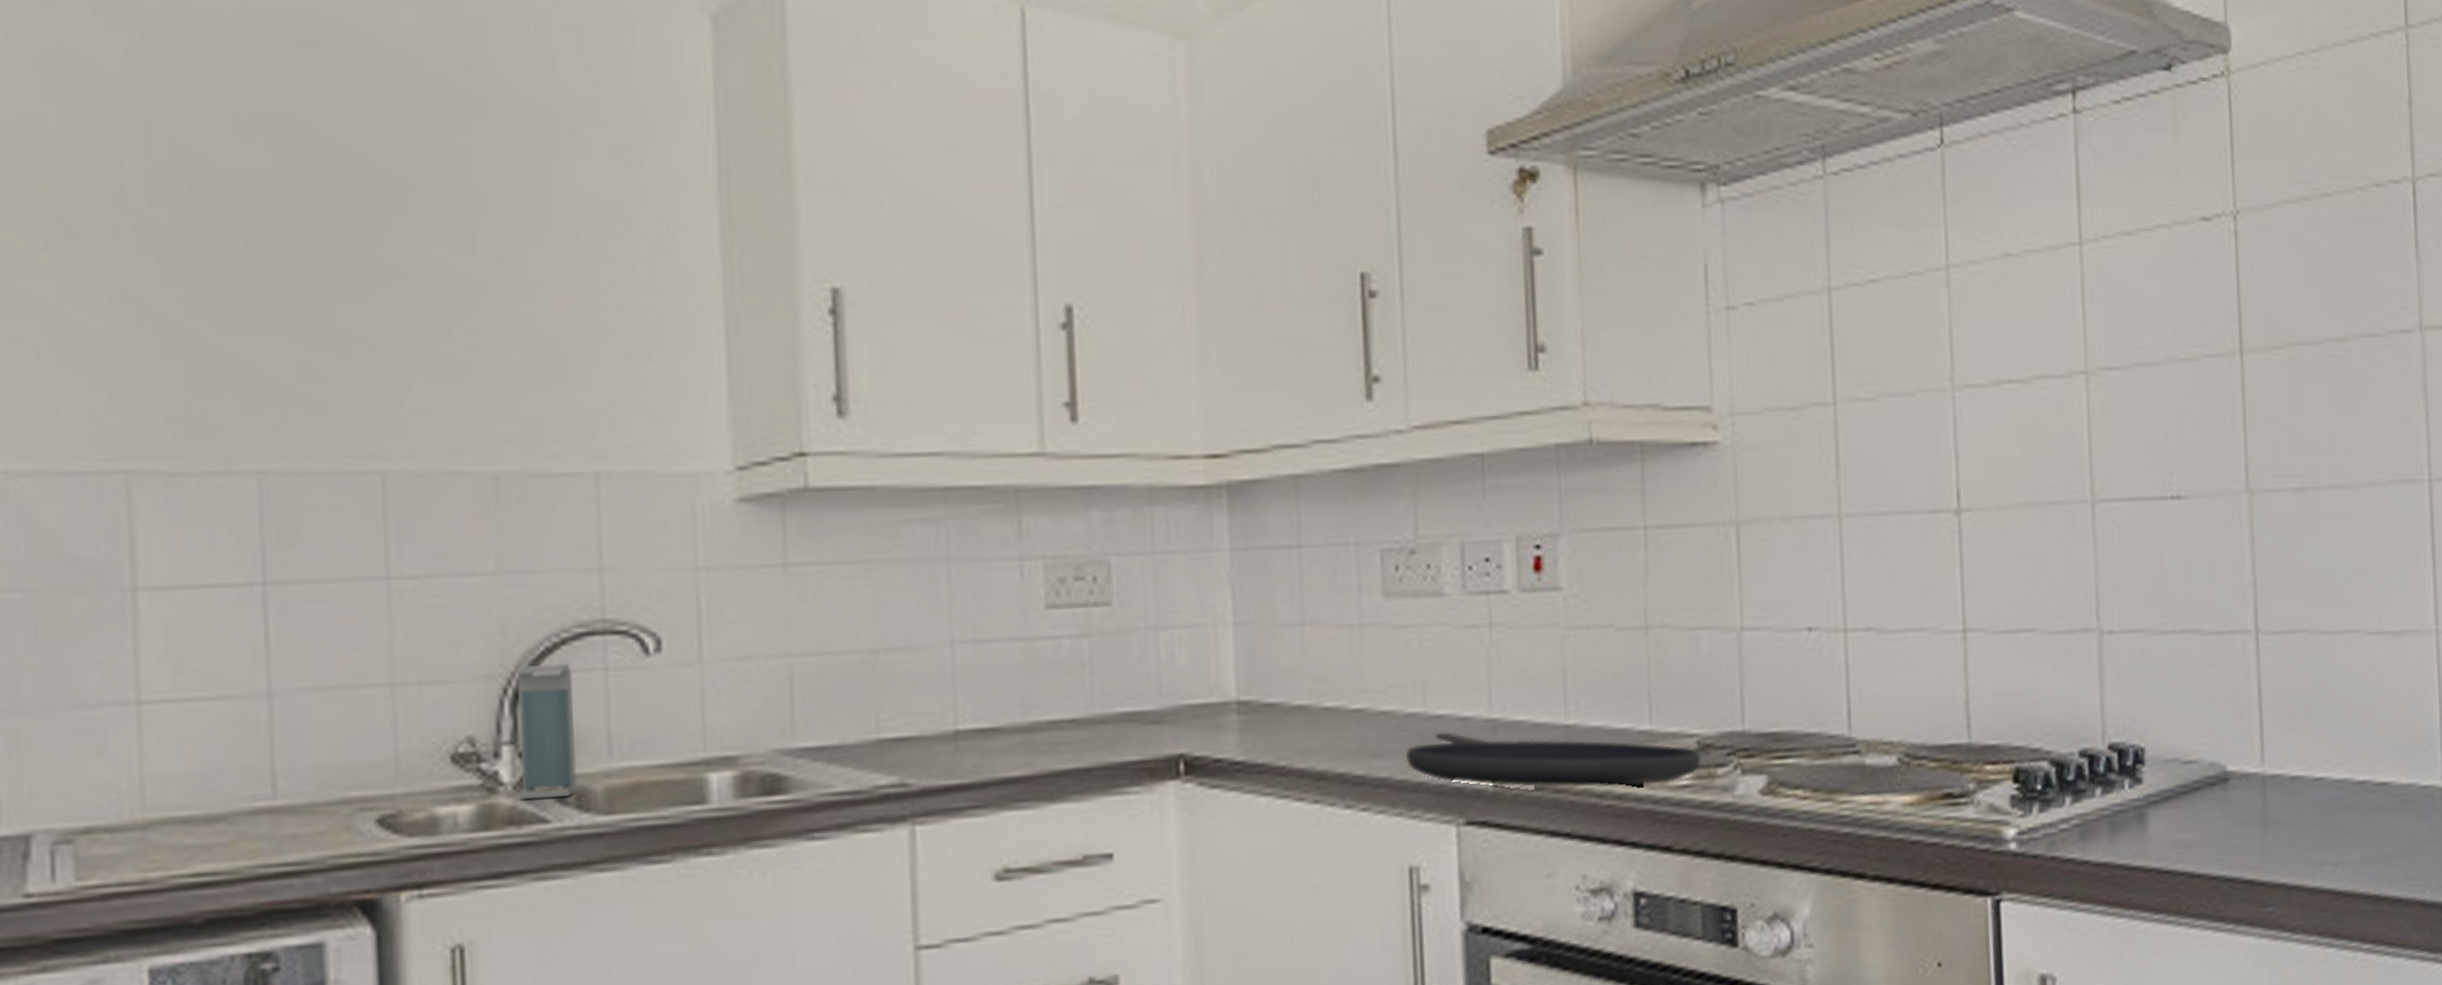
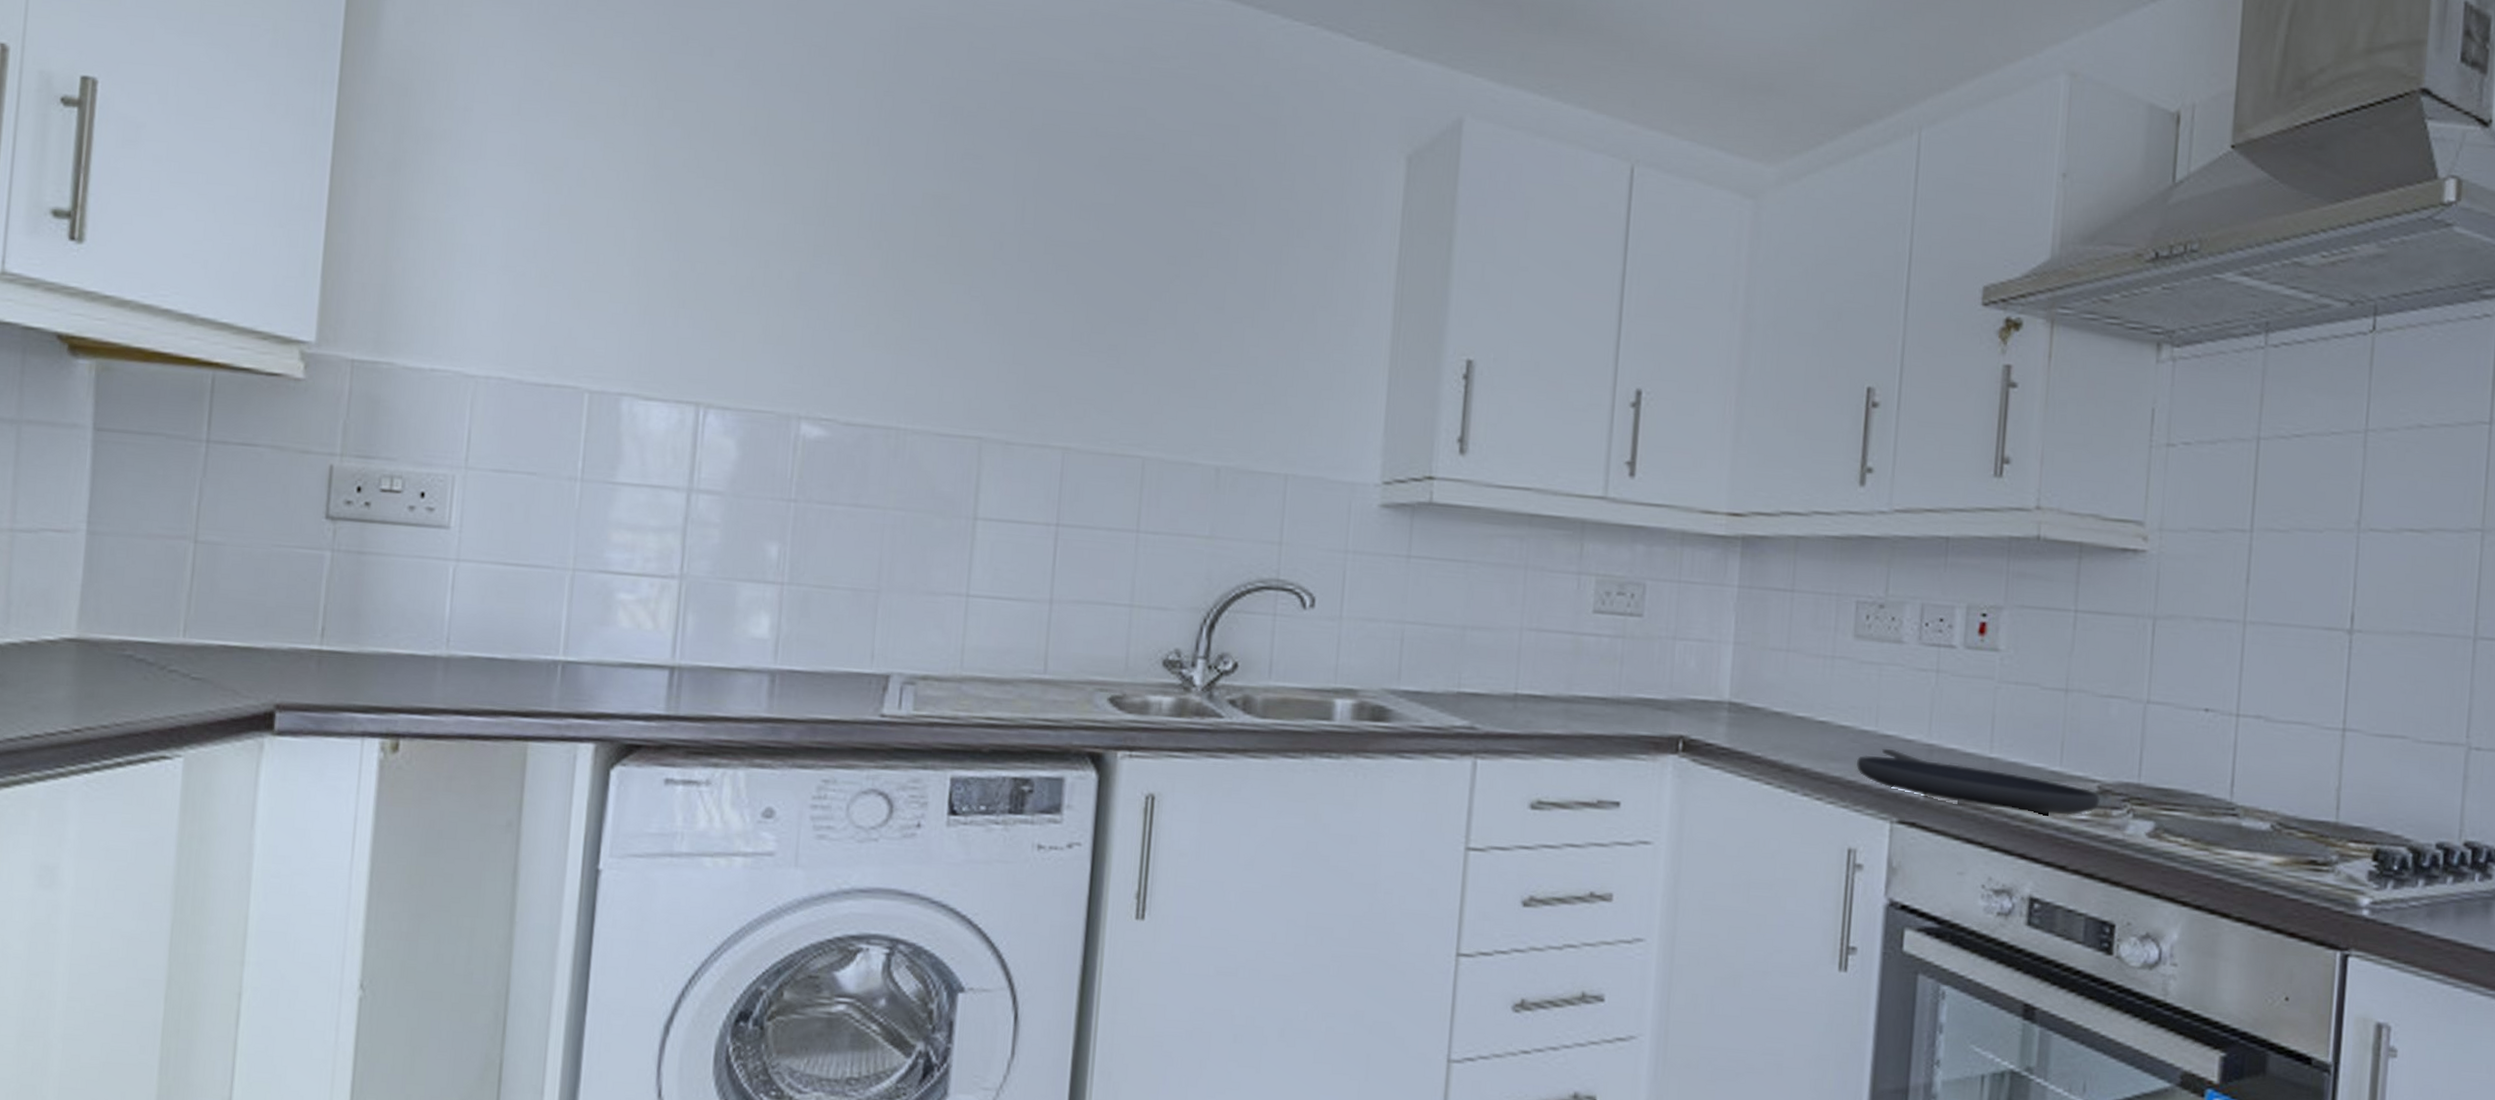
soap dispenser: present [515,662,578,799] -> none [1204,604,1251,701]

